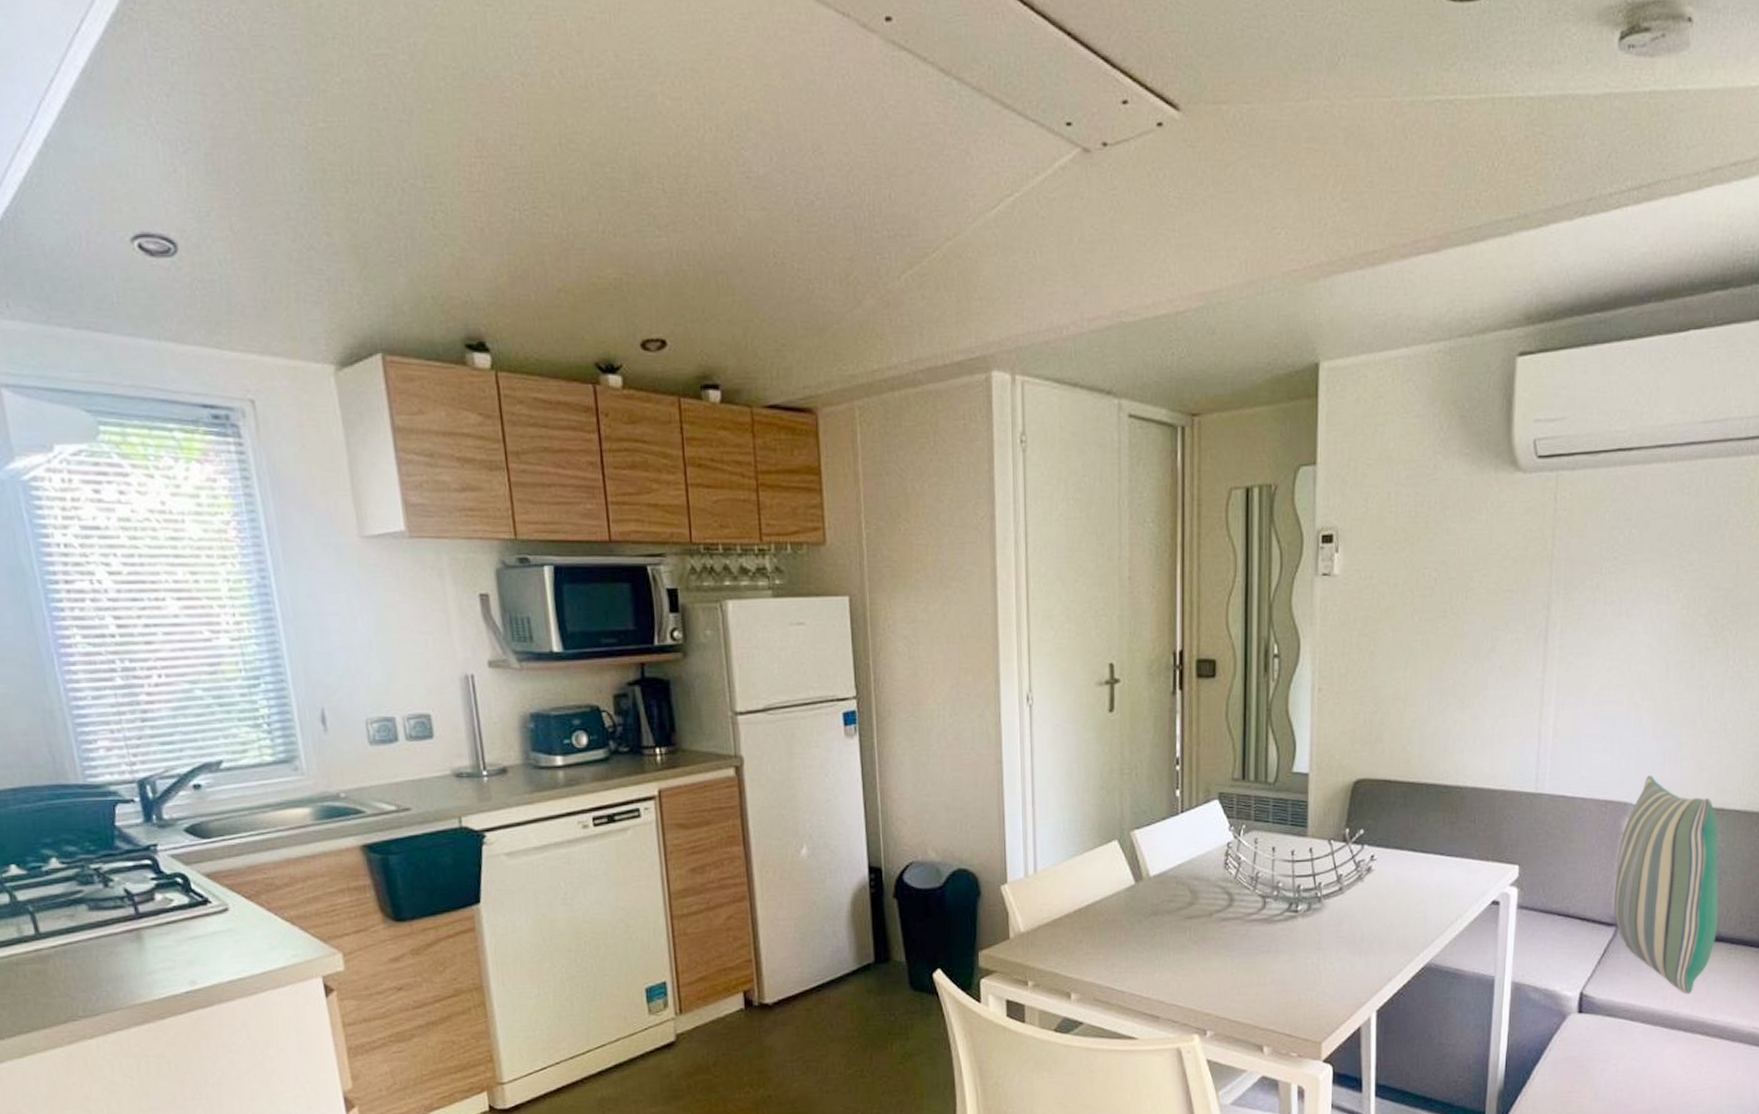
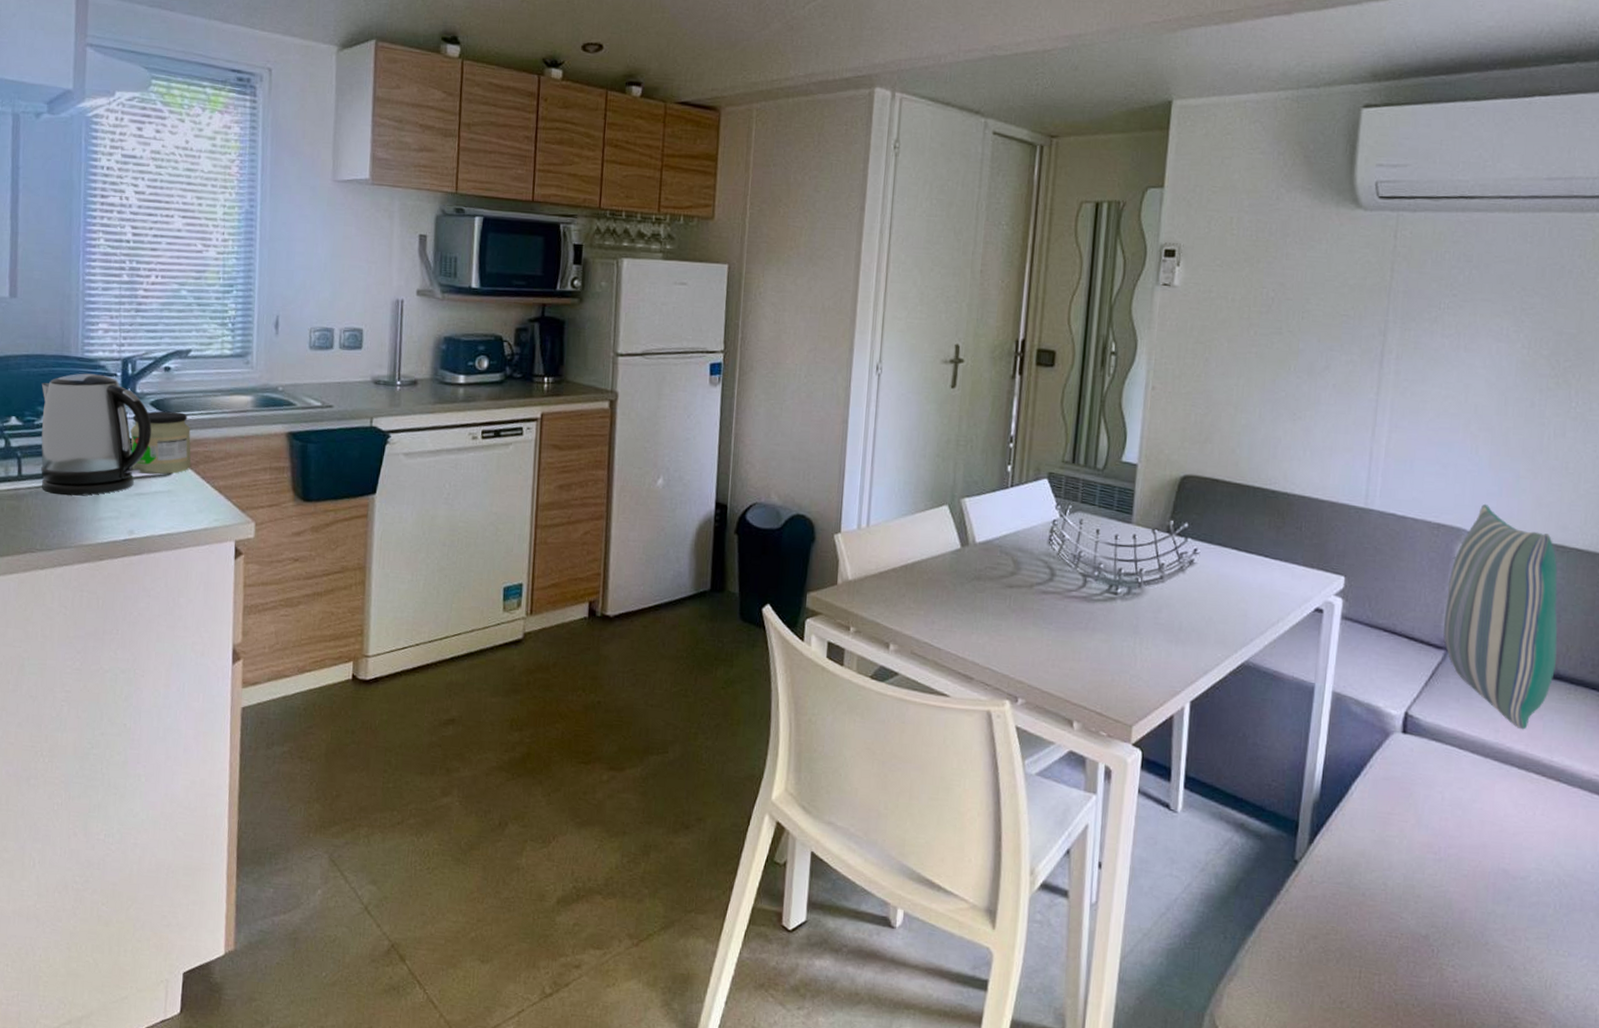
kettle: none [39,802,194,950] -> present [41,373,152,496]
jar: none [165,836,251,913] -> present [130,411,192,475]

